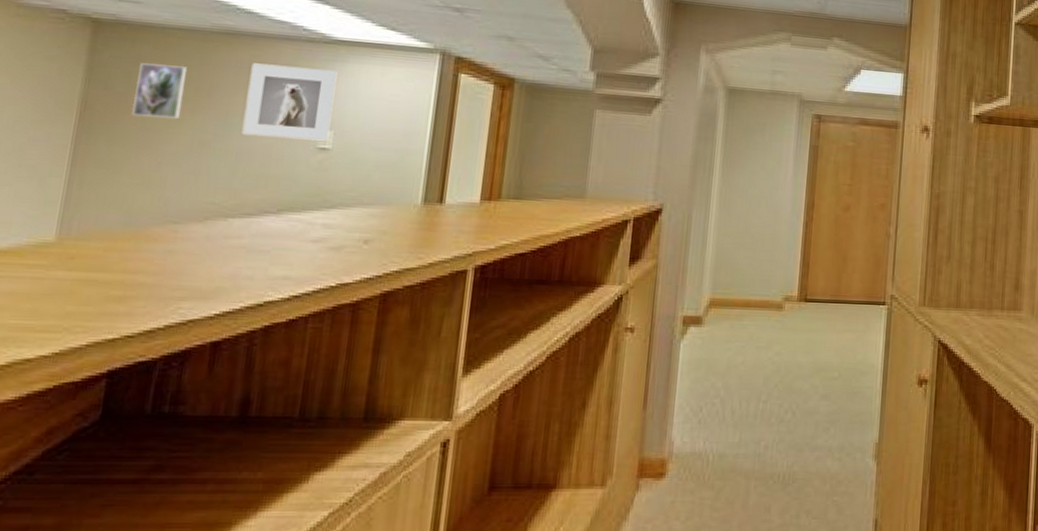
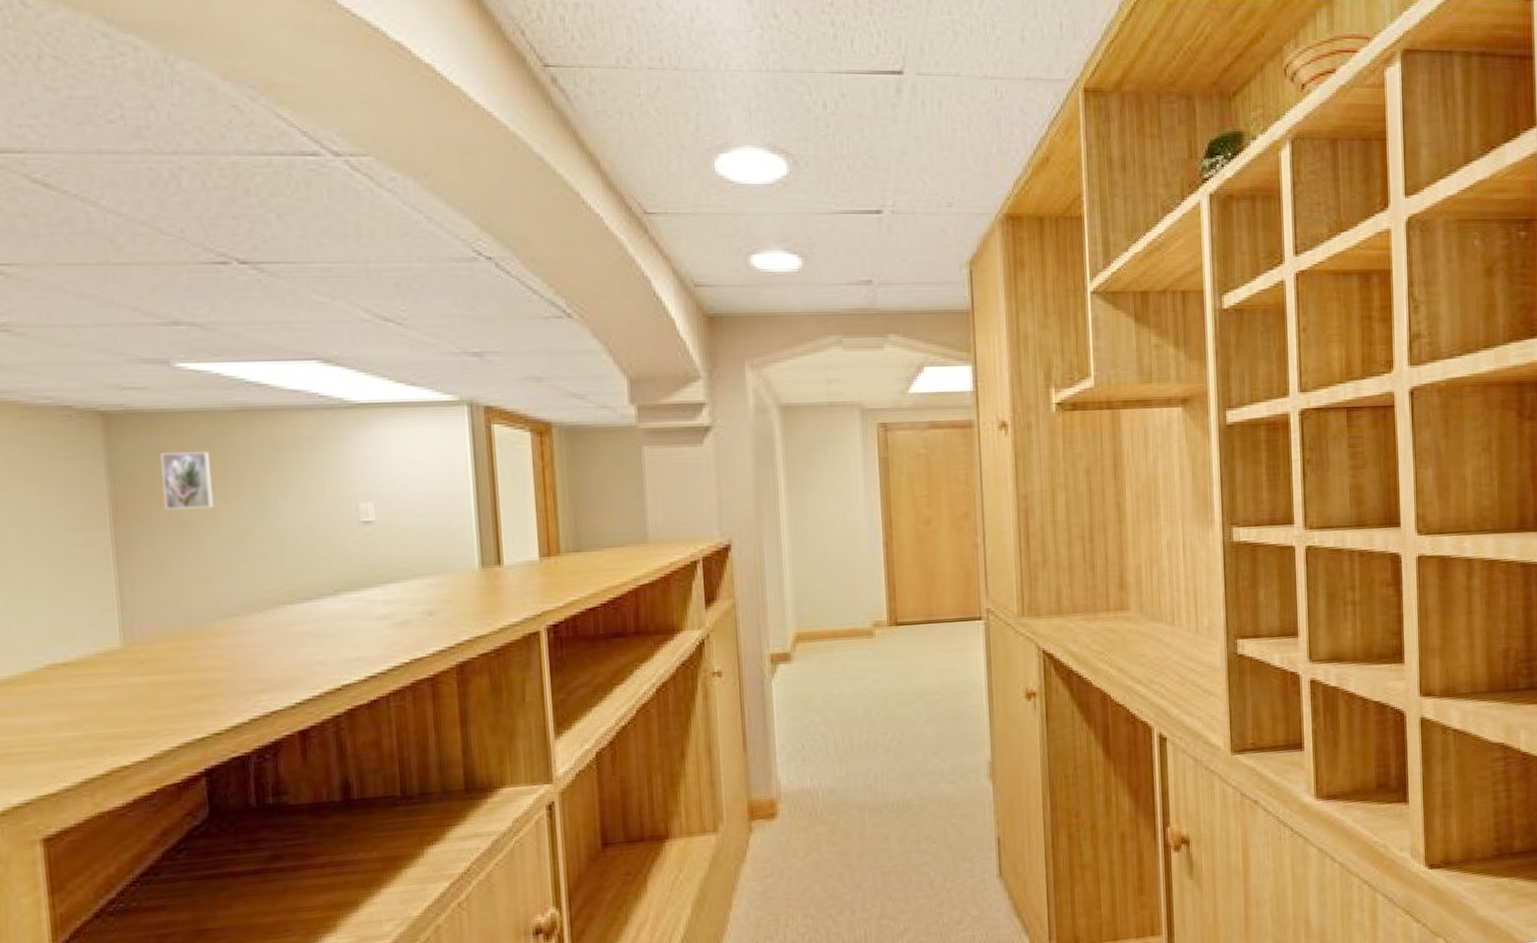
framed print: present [241,63,338,141] -> none [274,437,370,517]

